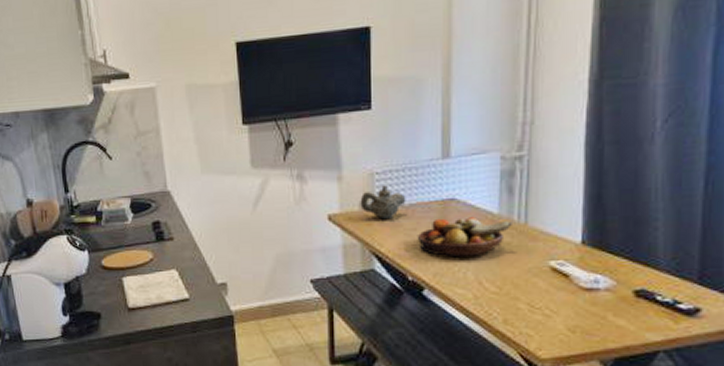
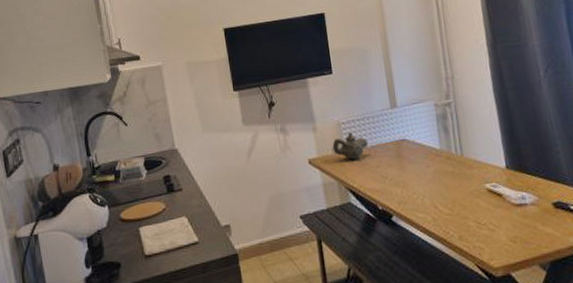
fruit bowl: present [417,217,512,258] -> none [381,153,452,188]

